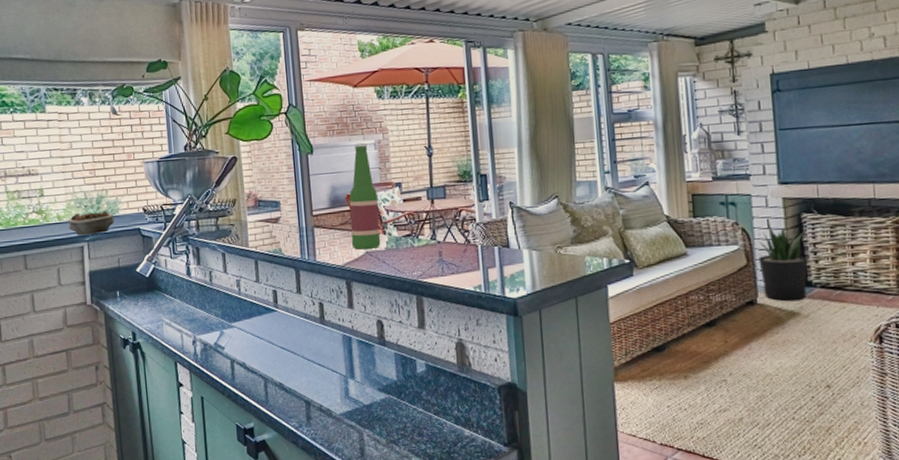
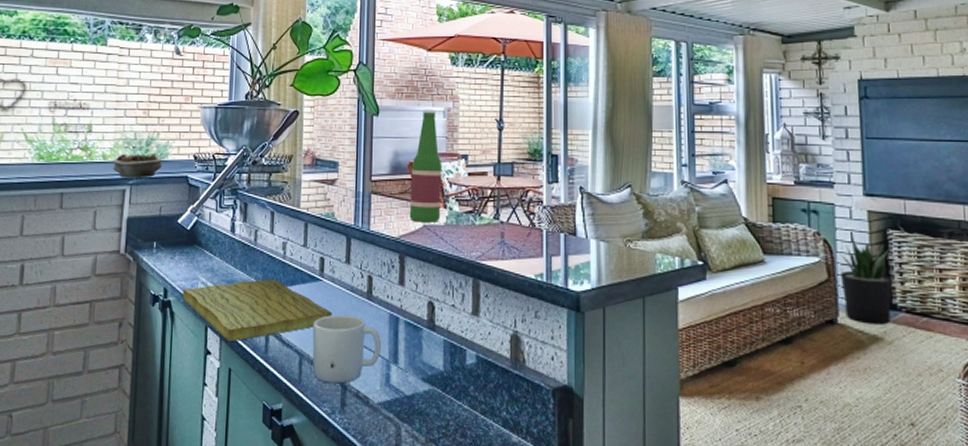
cutting board: none [149,314,290,374] -> present [182,279,332,342]
mug: none [273,339,338,401] -> present [312,314,381,384]

